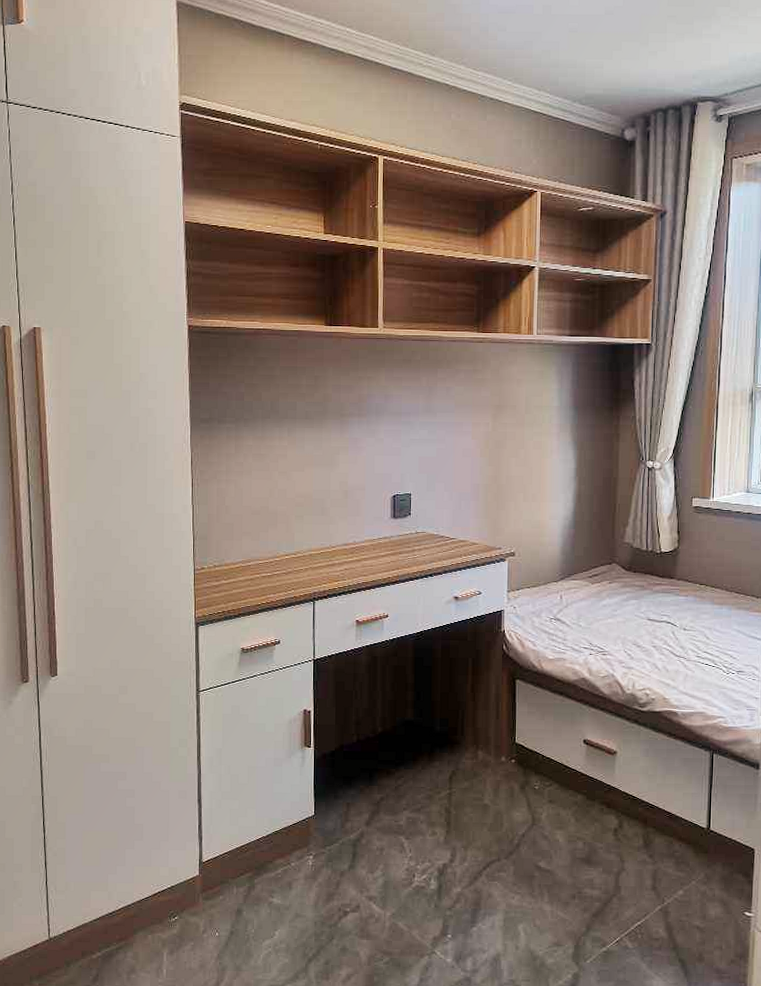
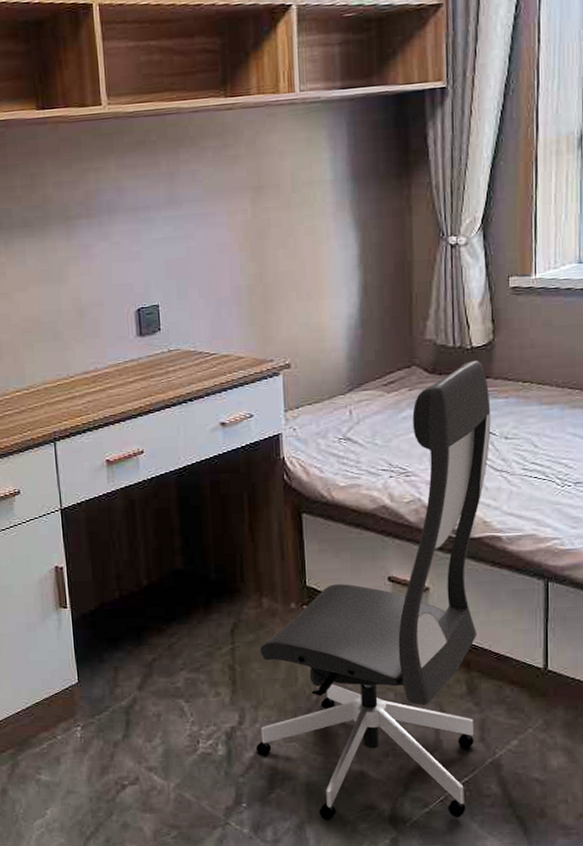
office chair: none [463,563,674,958] -> present [255,360,491,821]

